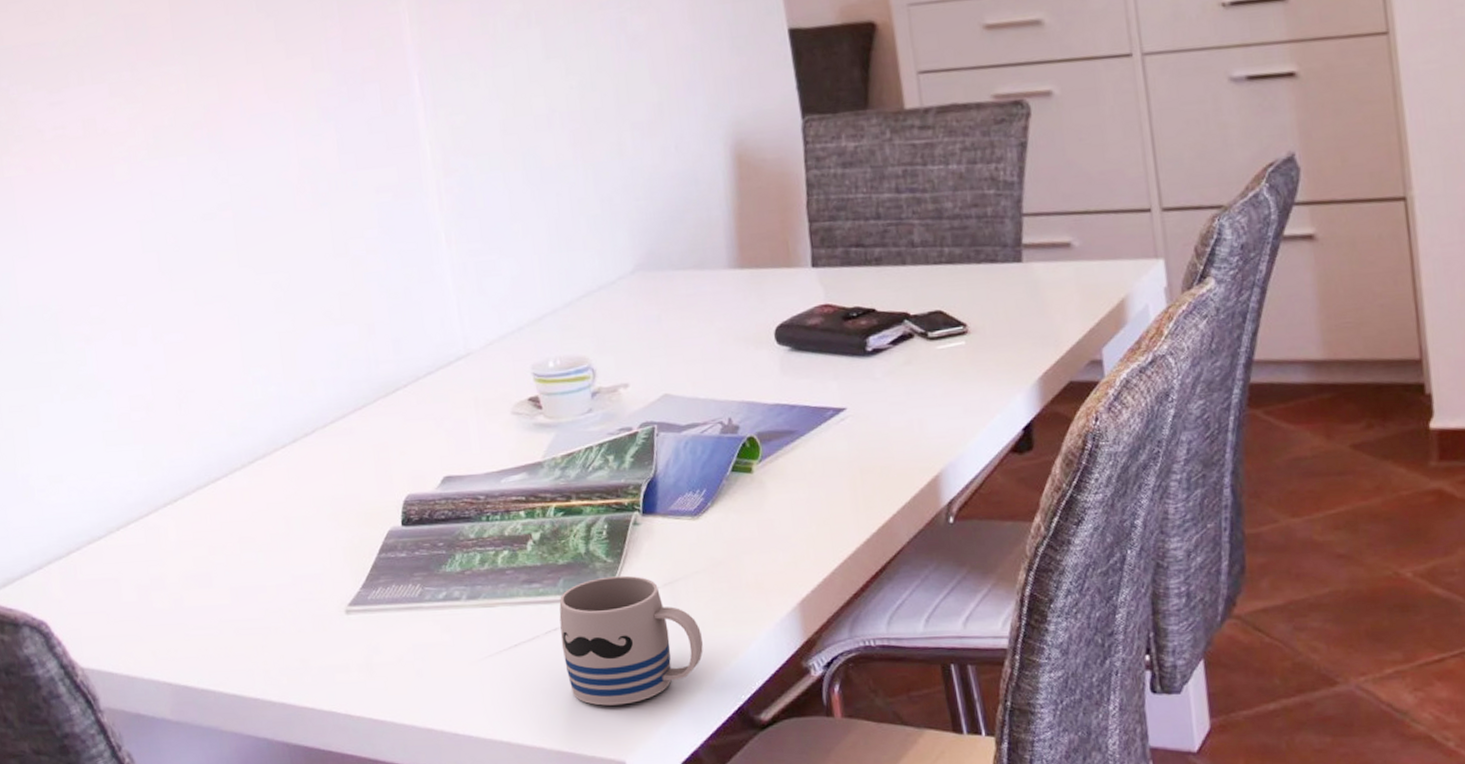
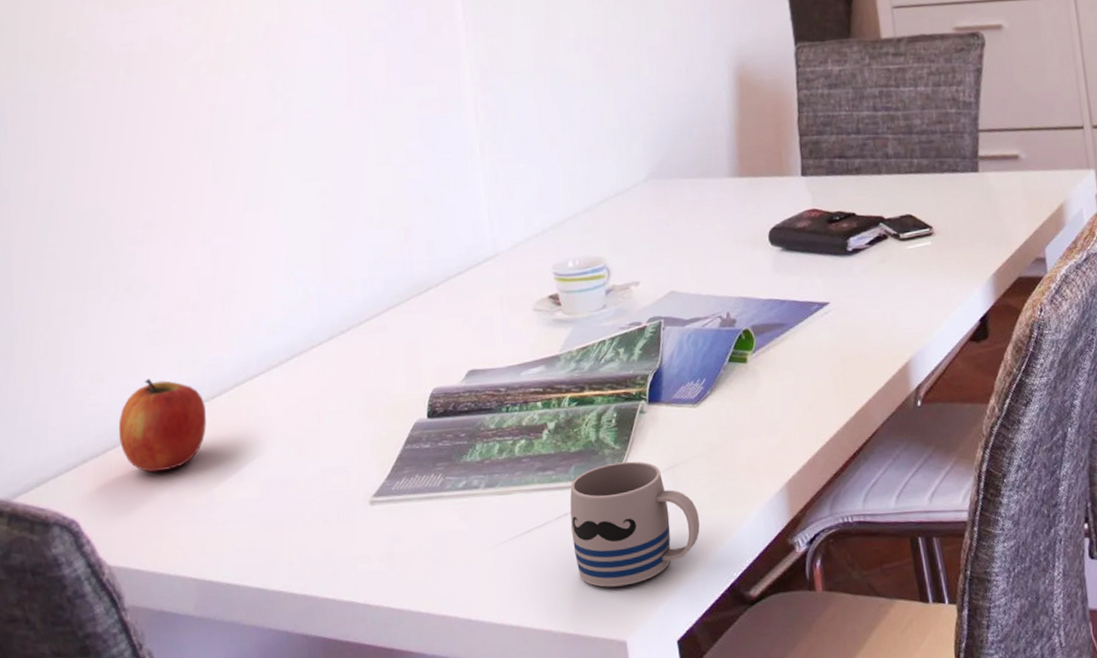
apple: none [80,480,171,576] -> present [118,378,206,473]

